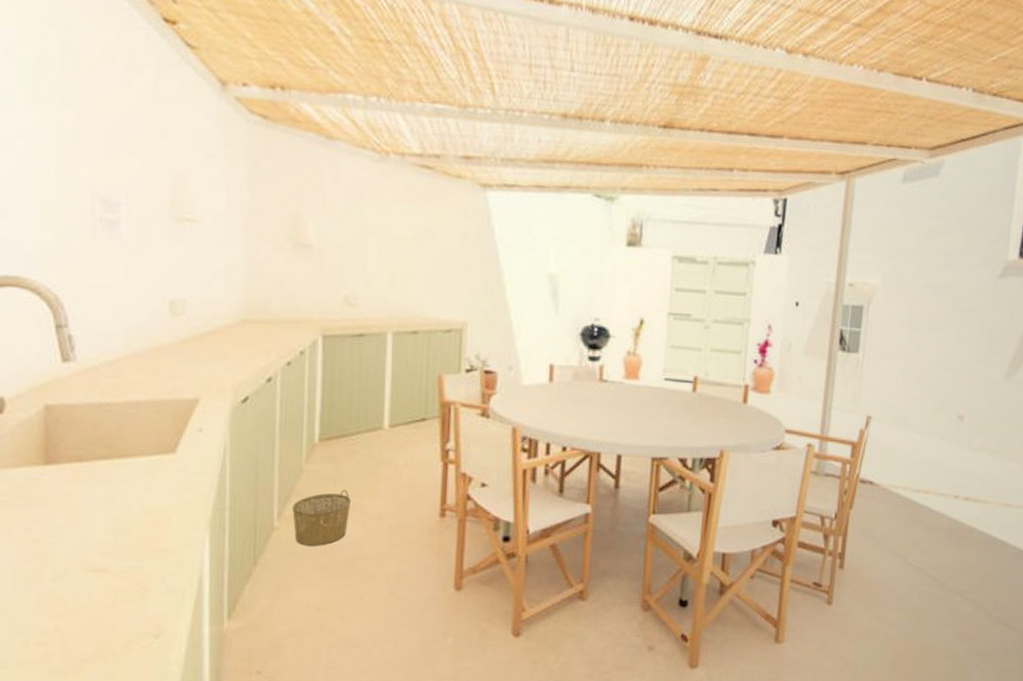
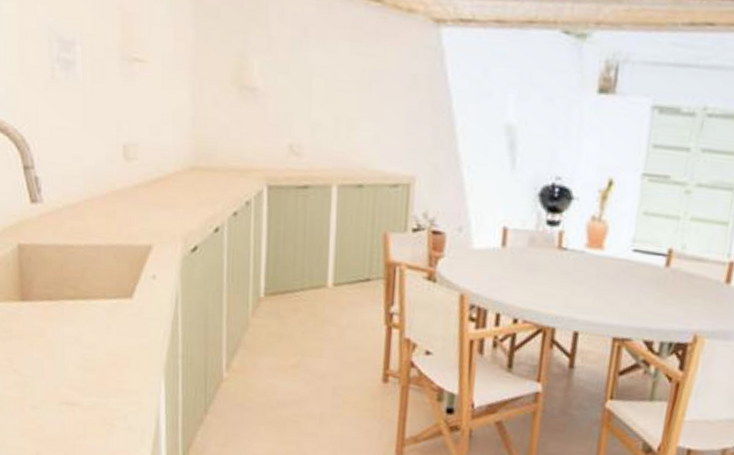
basket: present [292,490,352,546] -> none [240,346,296,400]

